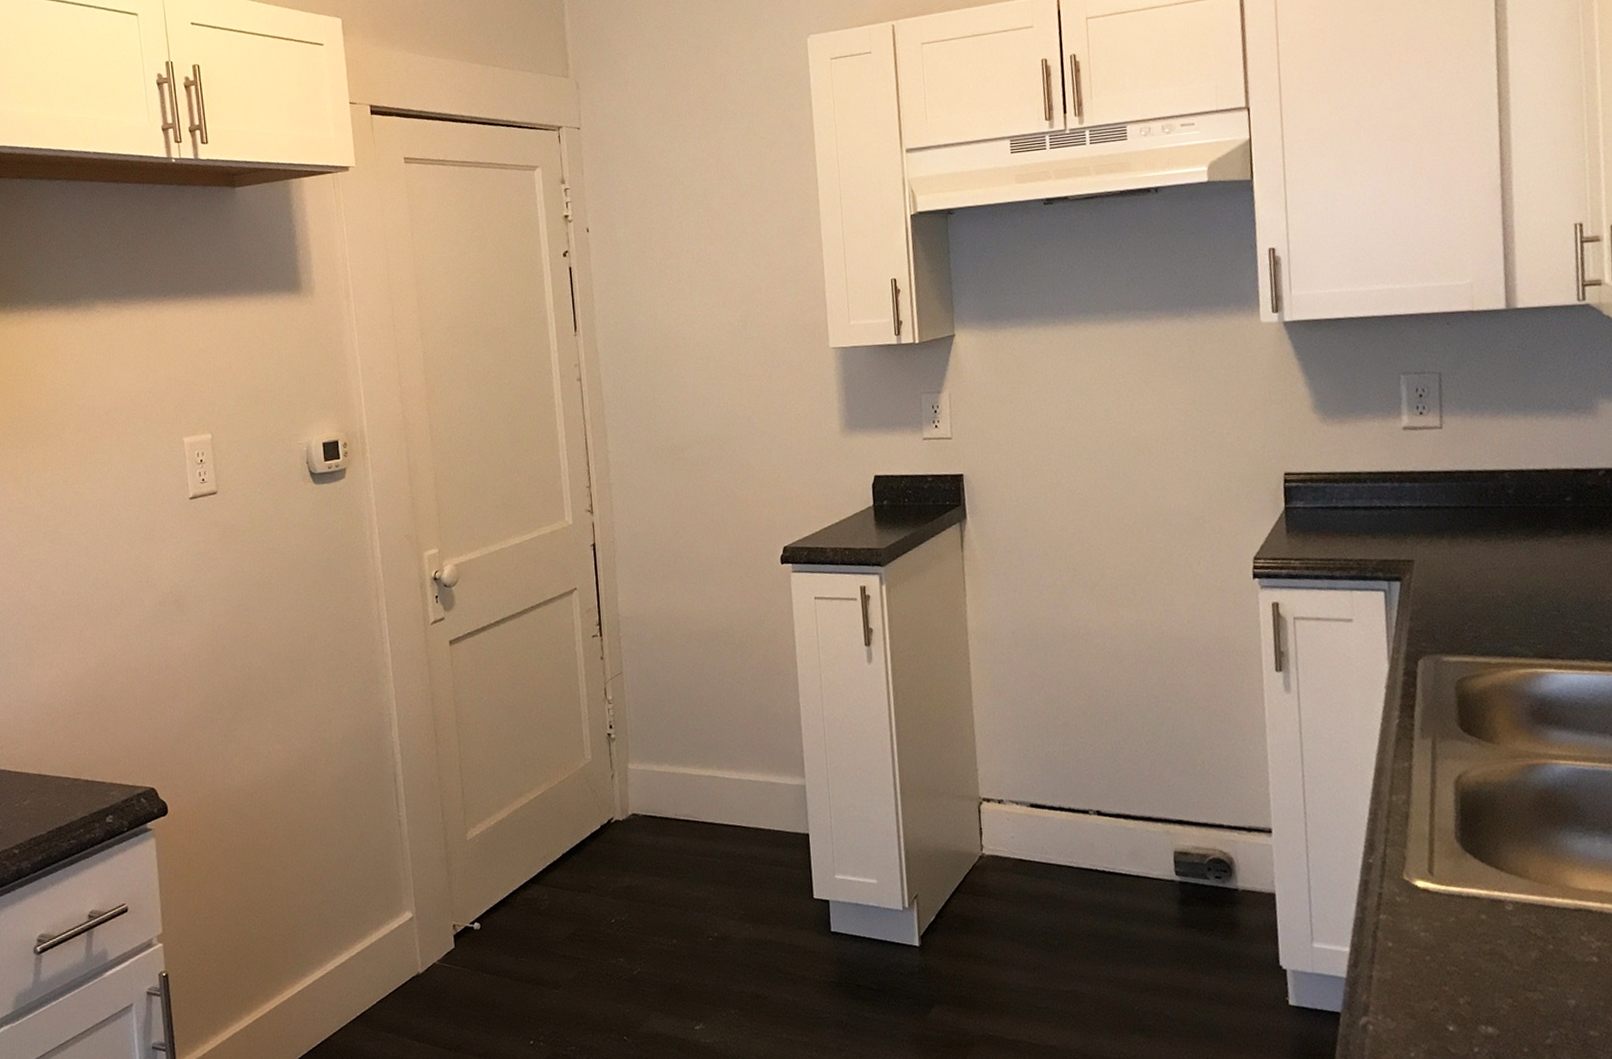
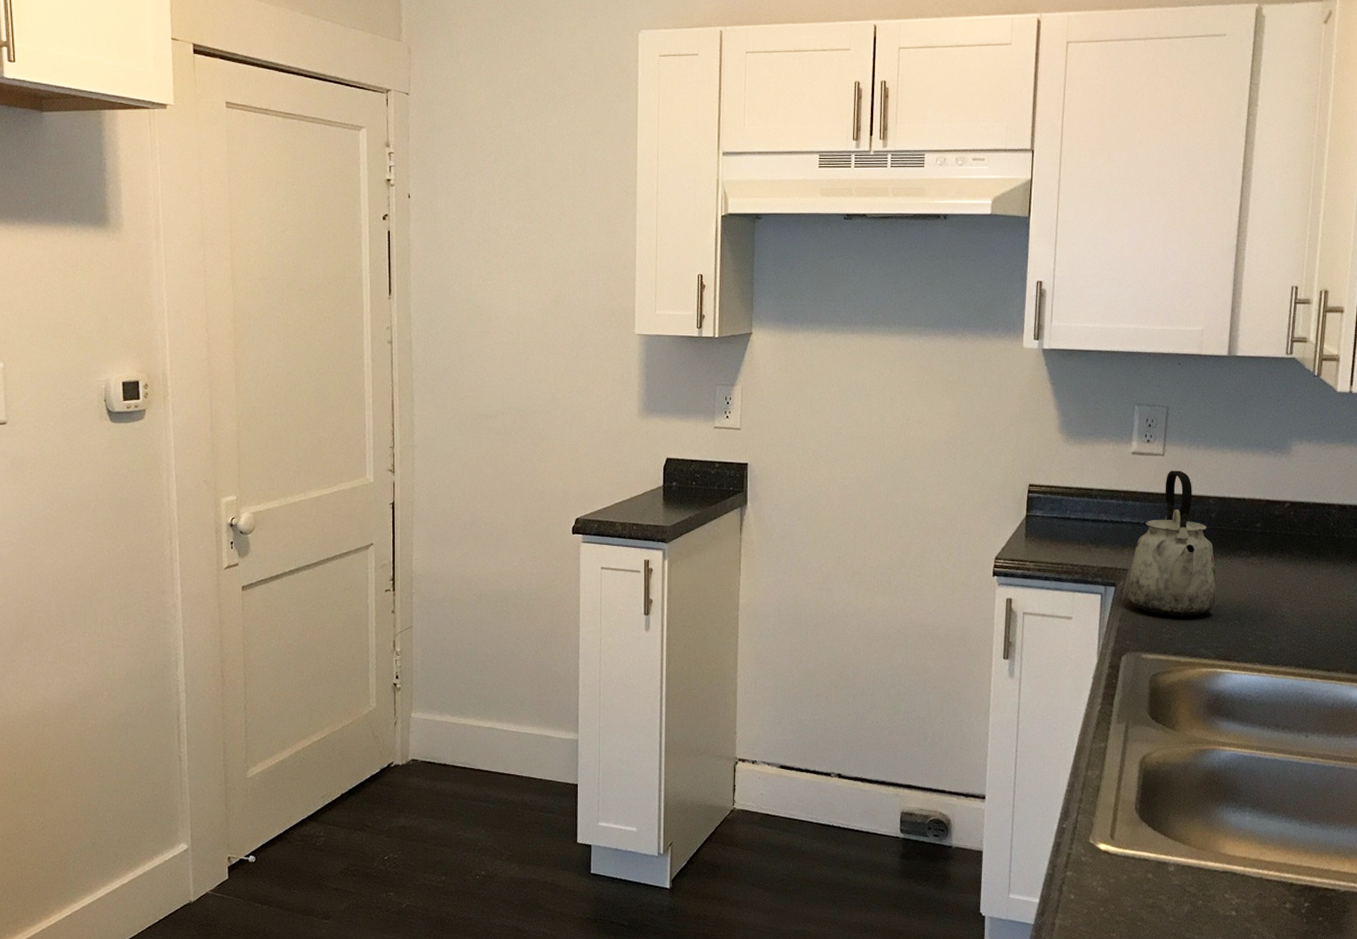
kettle: none [1415,443,1527,612] -> present [1127,470,1216,617]

